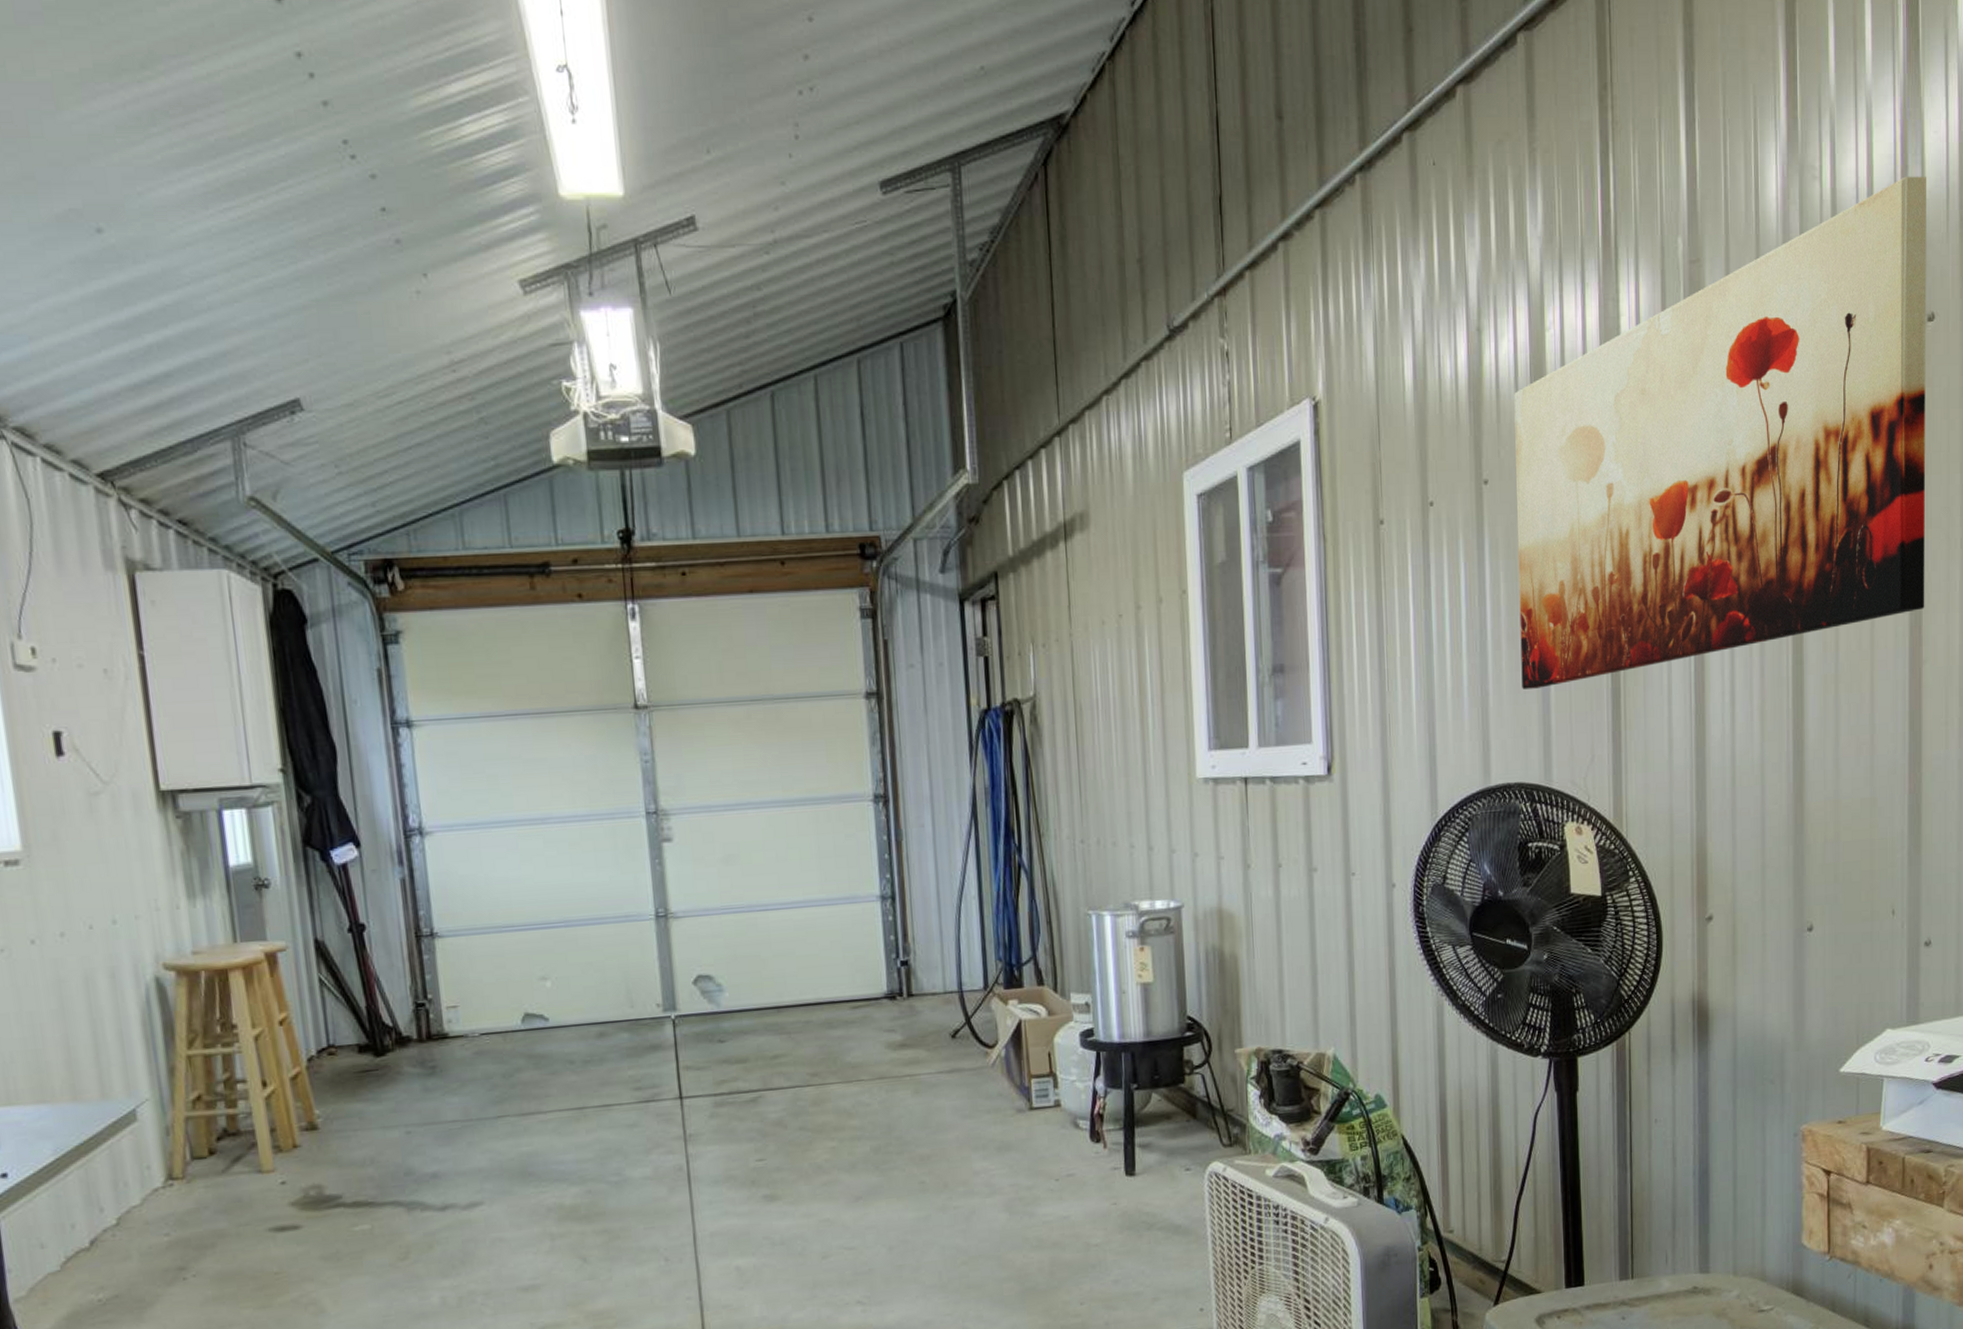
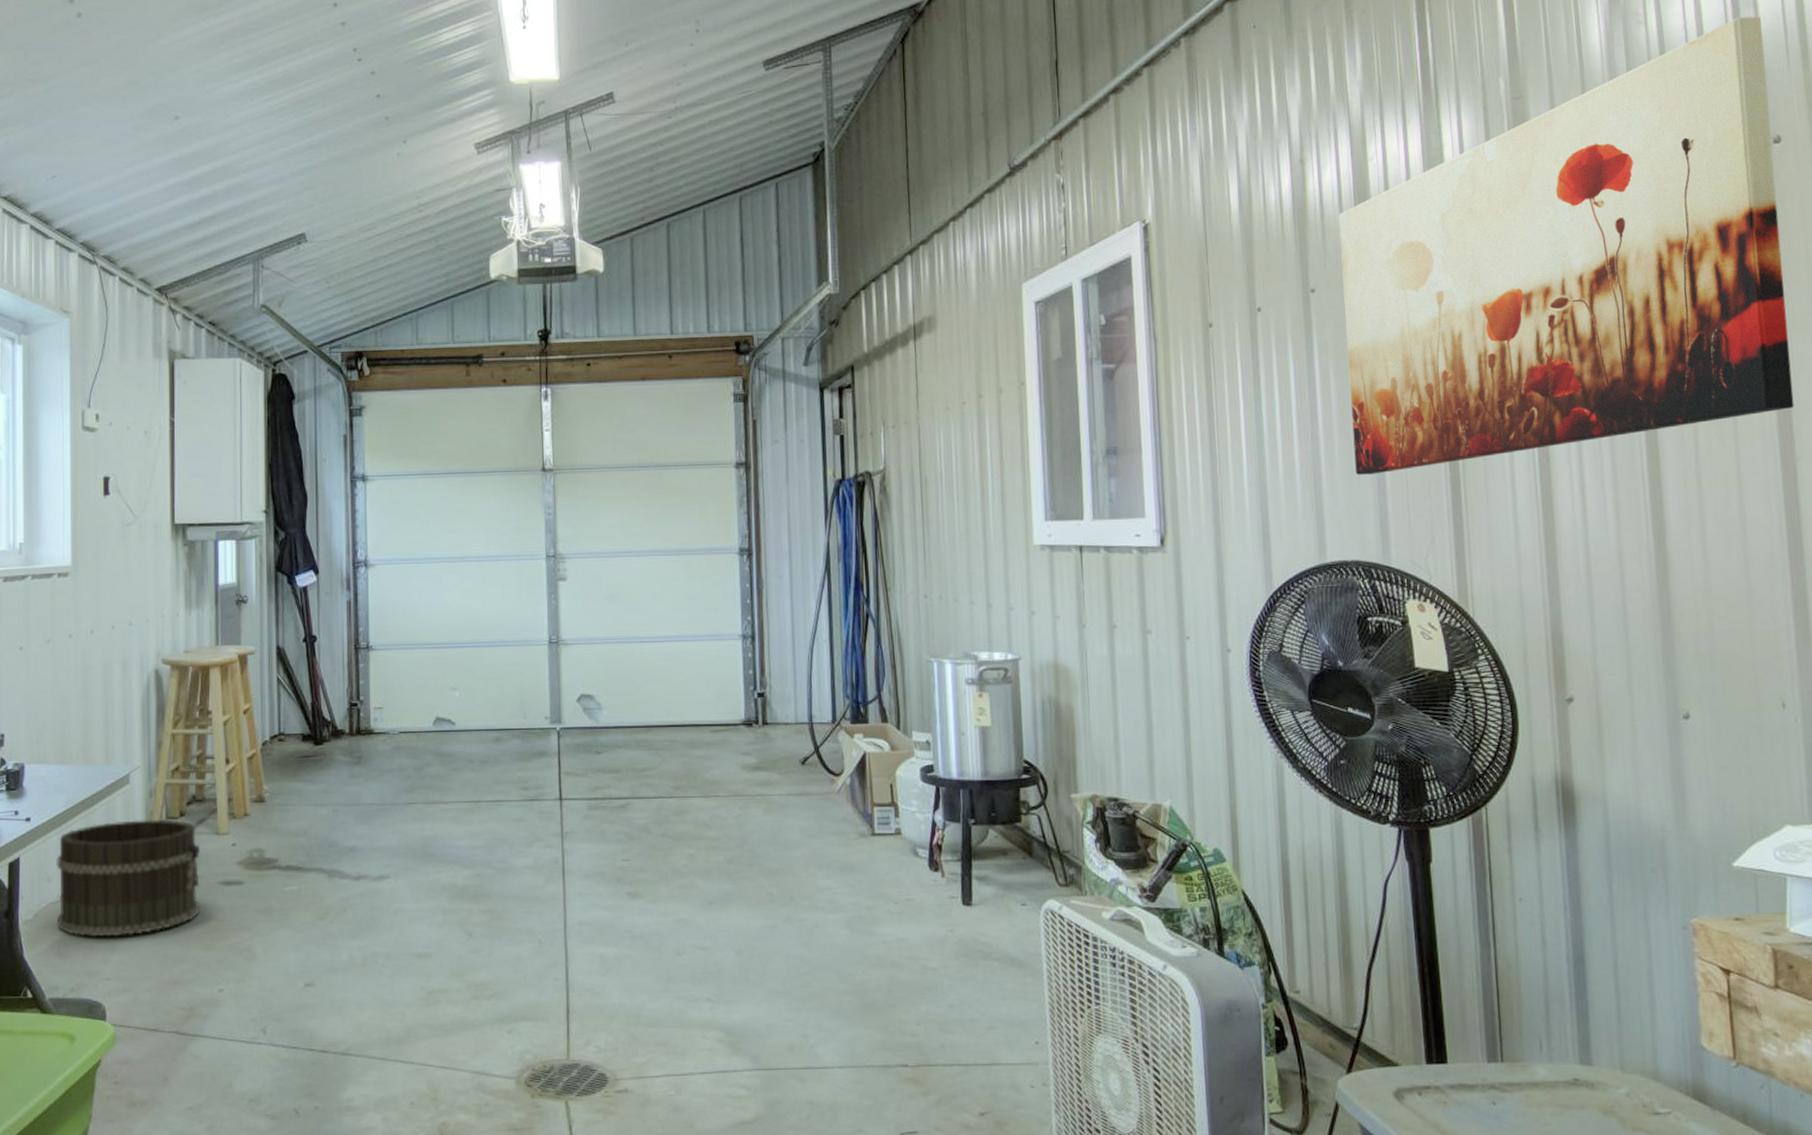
bucket: none [50,1160,247,1309] -> present [57,819,200,936]

